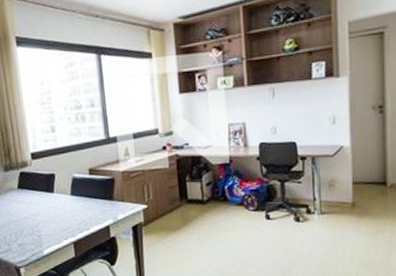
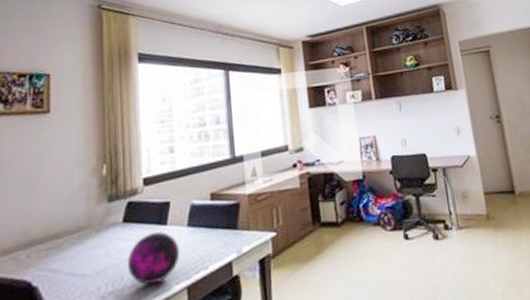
decorative orb: none [24,198,66,239] -> present [127,232,180,285]

